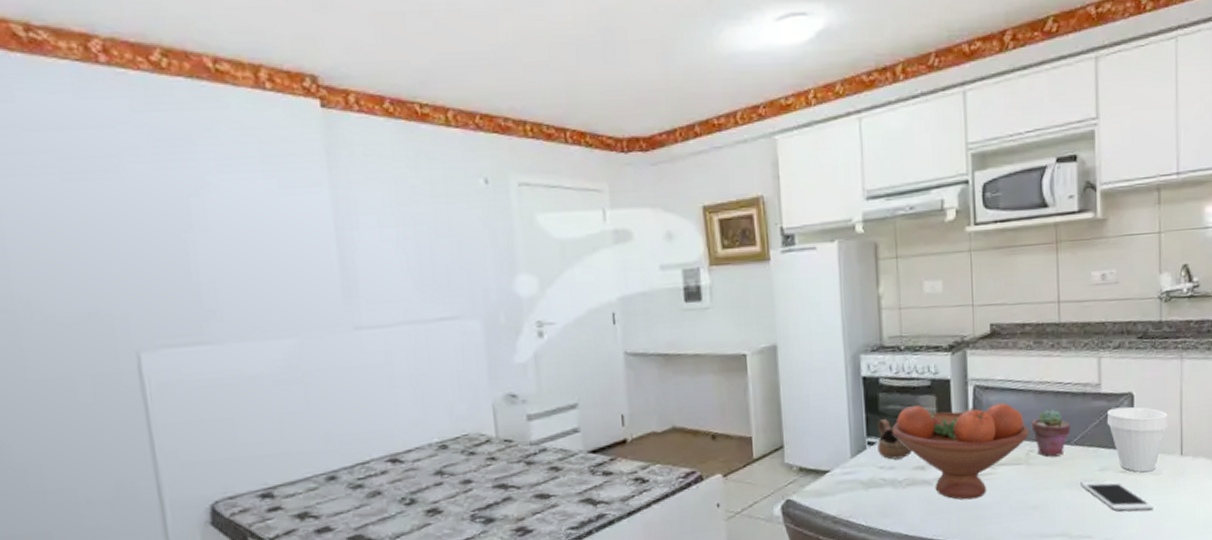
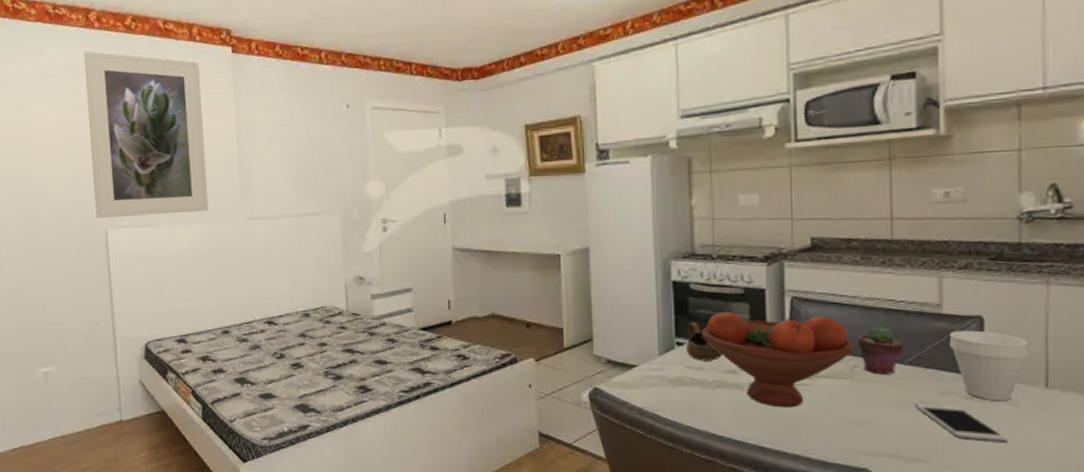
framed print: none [83,96,298,337] -> present [83,51,209,219]

